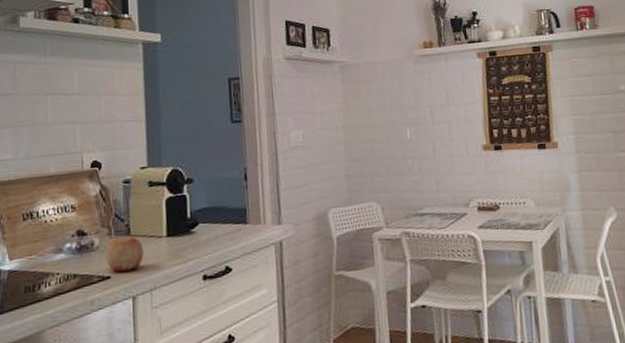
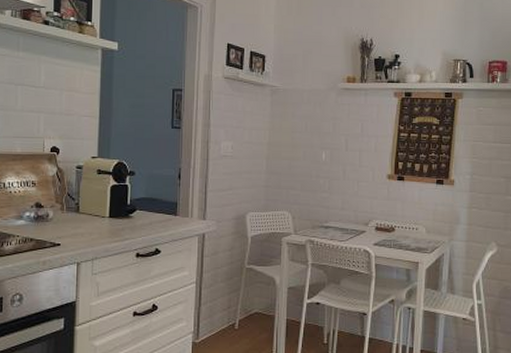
apple: present [105,236,144,272] -> none [57,213,89,241]

